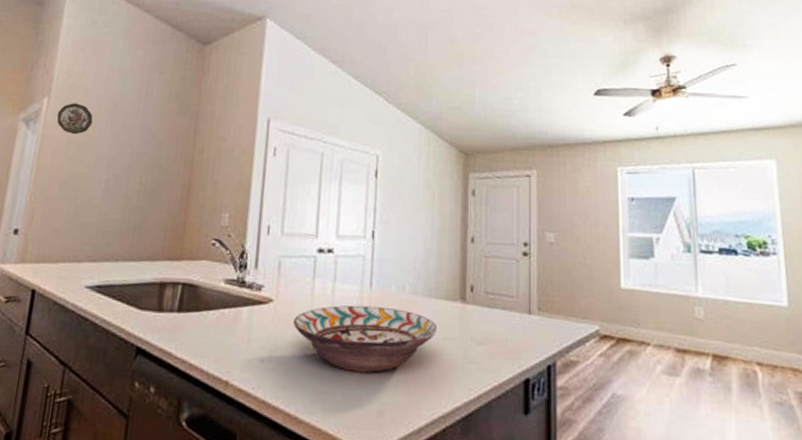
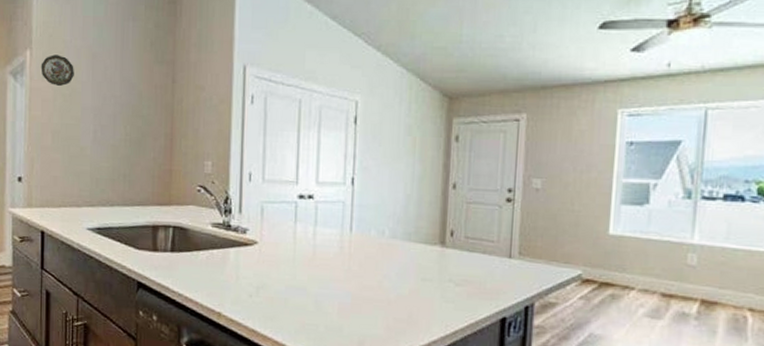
decorative bowl: present [293,305,438,373] -> none [278,247,417,309]

